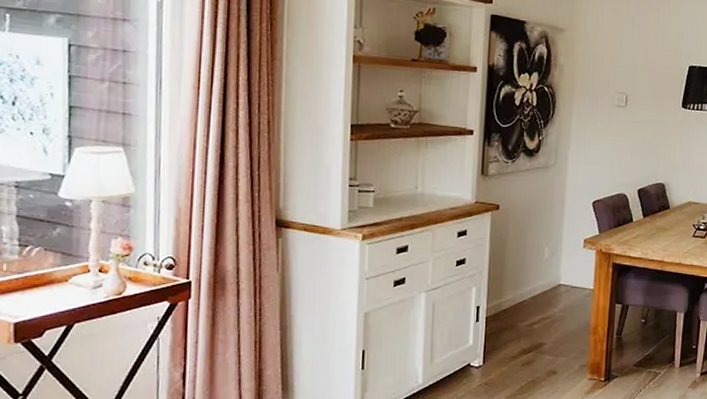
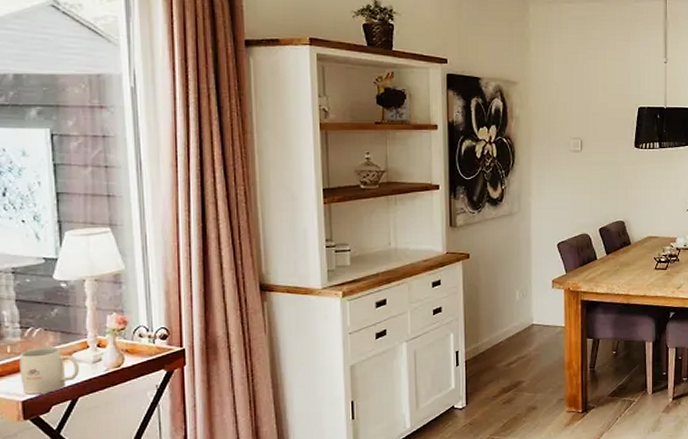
mug: none [14,267,78,317] -> present [19,346,79,395]

